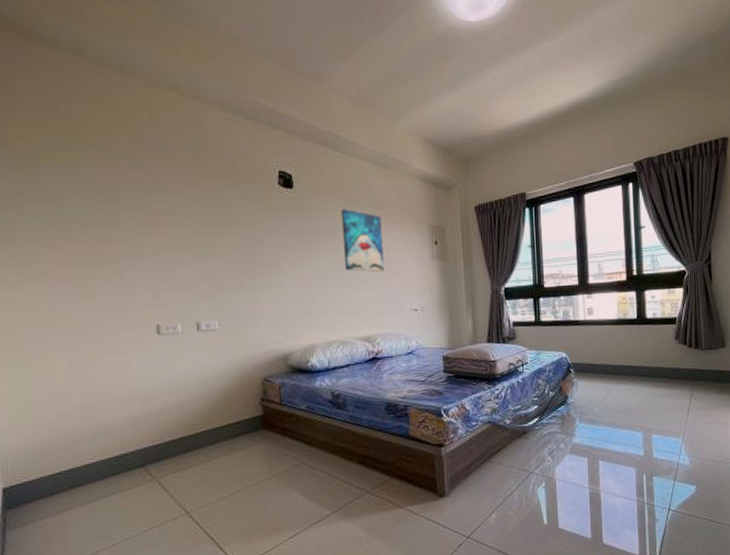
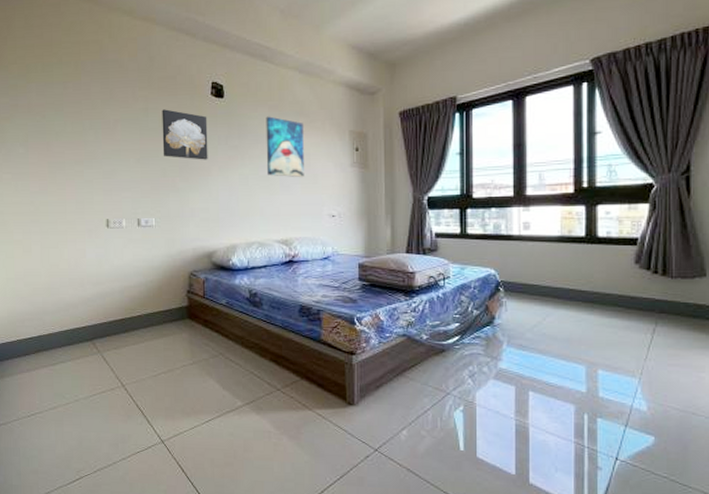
wall art: none [220,199,279,256] -> present [162,109,208,160]

